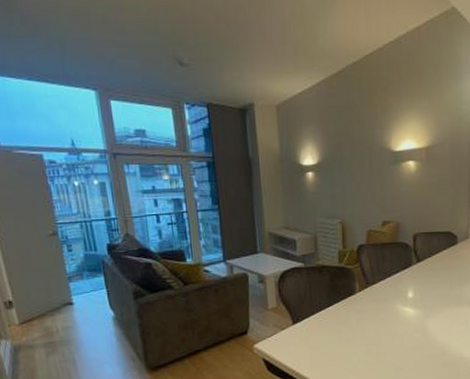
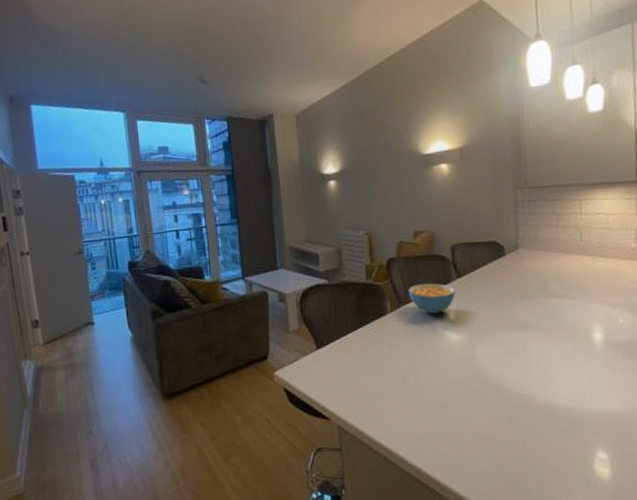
cereal bowl: none [374,266,415,293] -> present [408,283,456,314]

